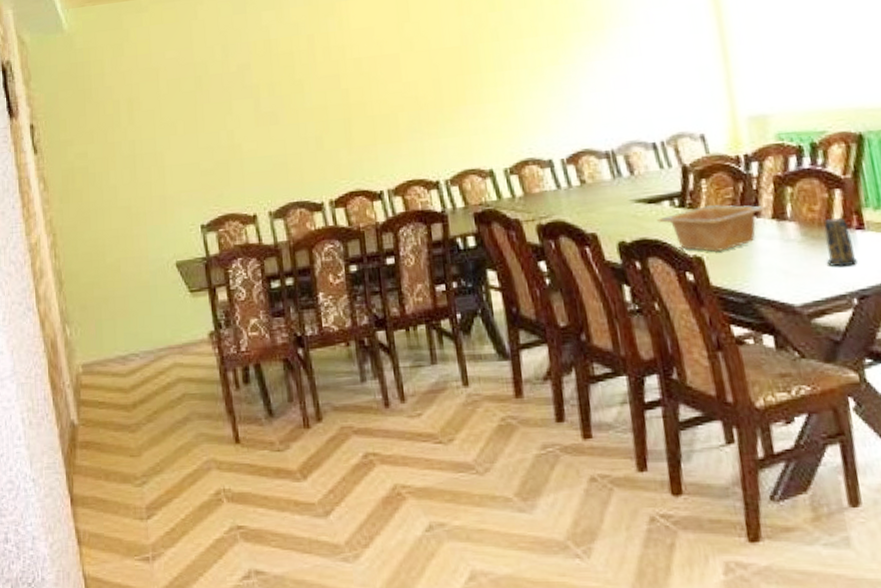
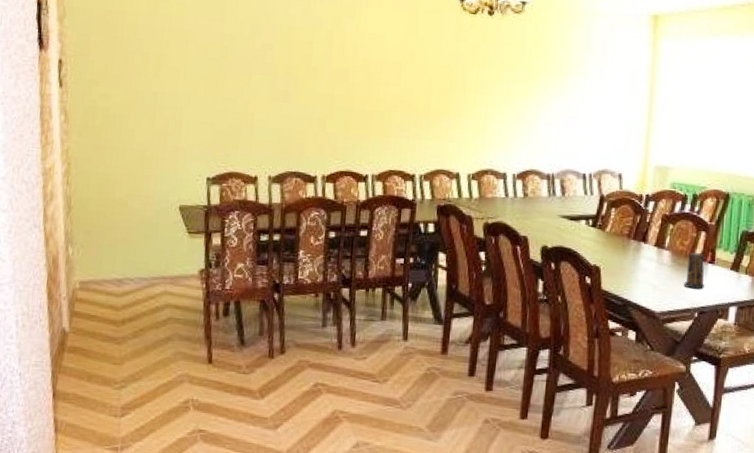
serving bowl: present [657,205,769,252] -> none [574,228,654,265]

